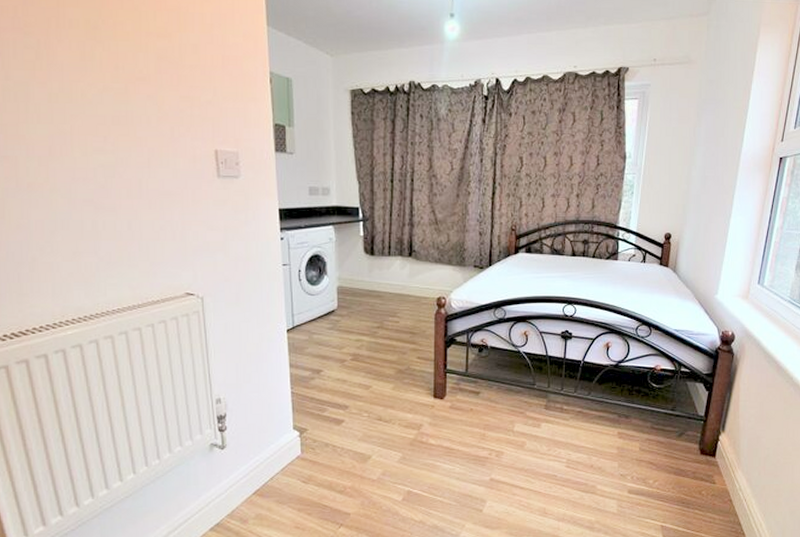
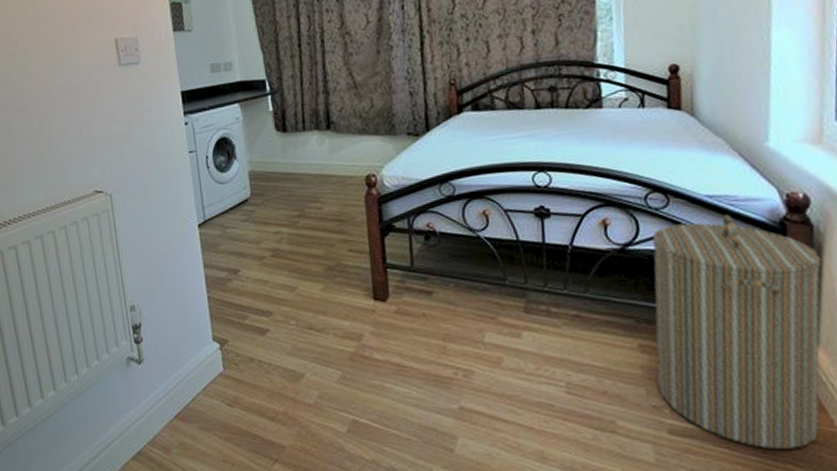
laundry hamper: none [625,343,735,500] -> present [652,214,822,449]

